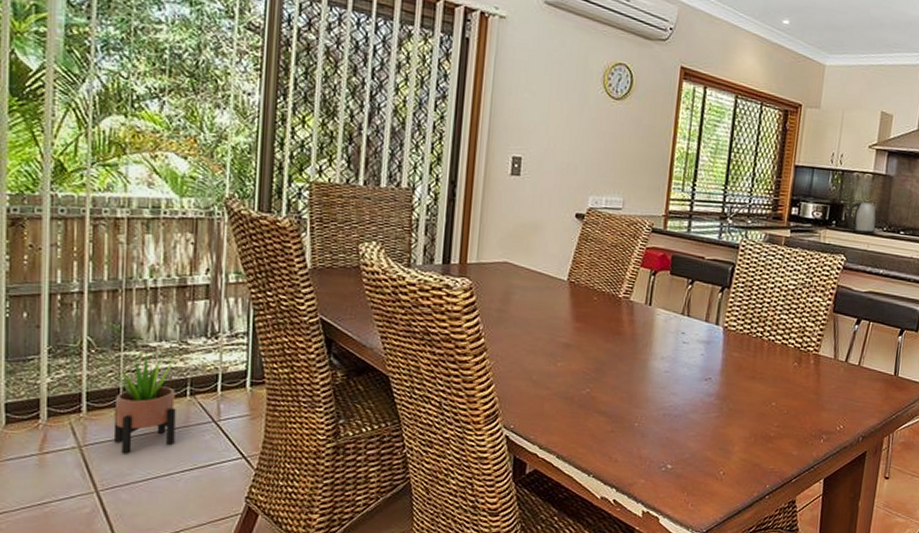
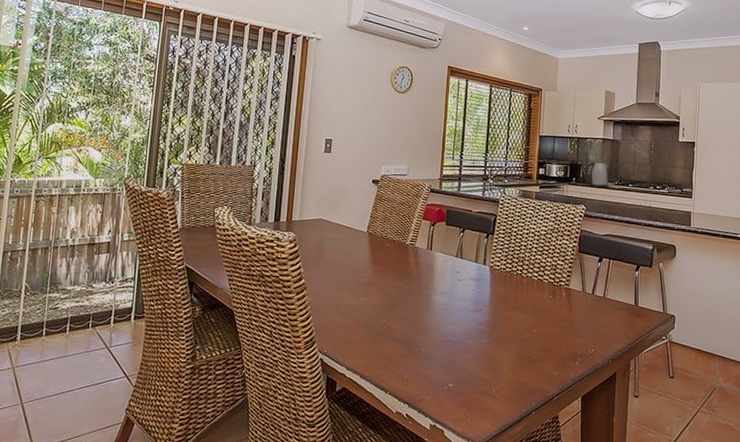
potted plant: present [113,354,176,454] -> none [36,295,83,374]

